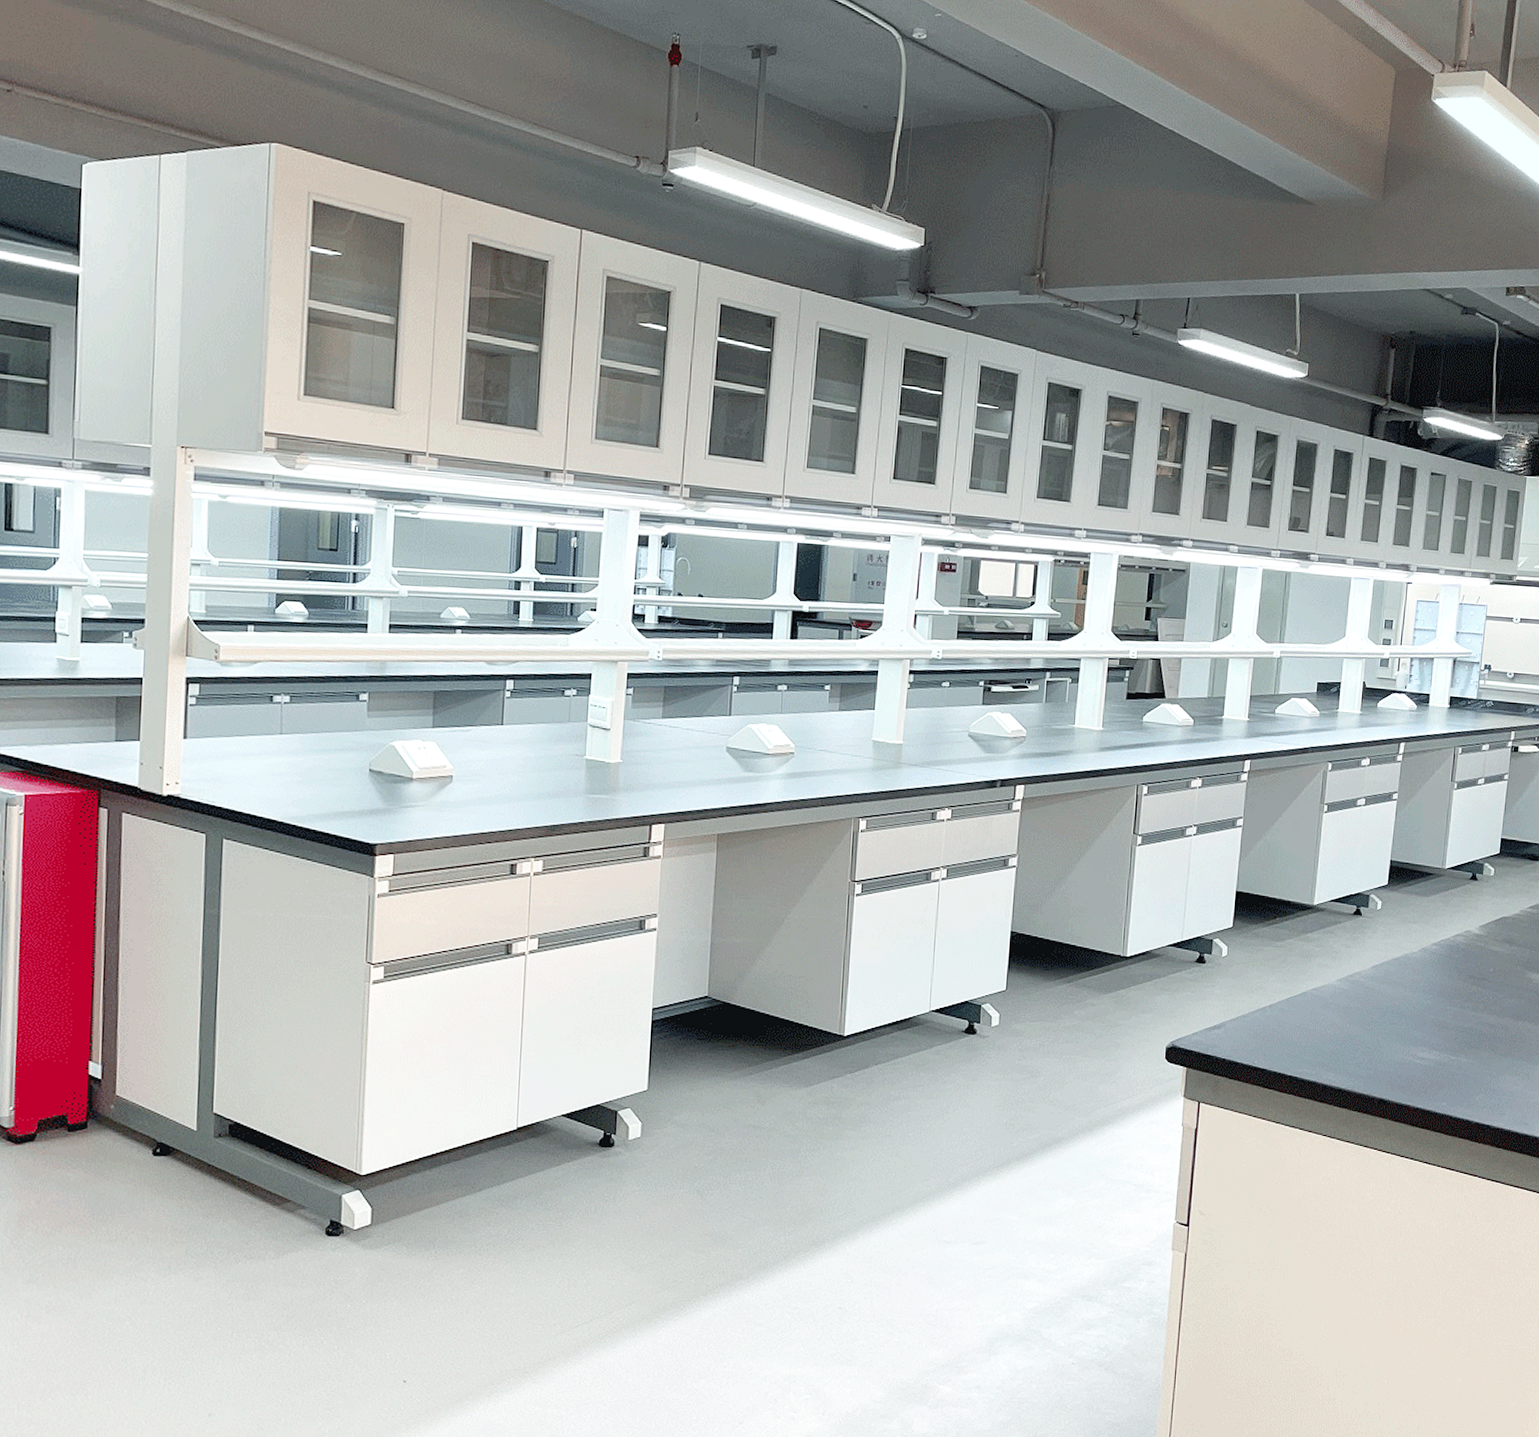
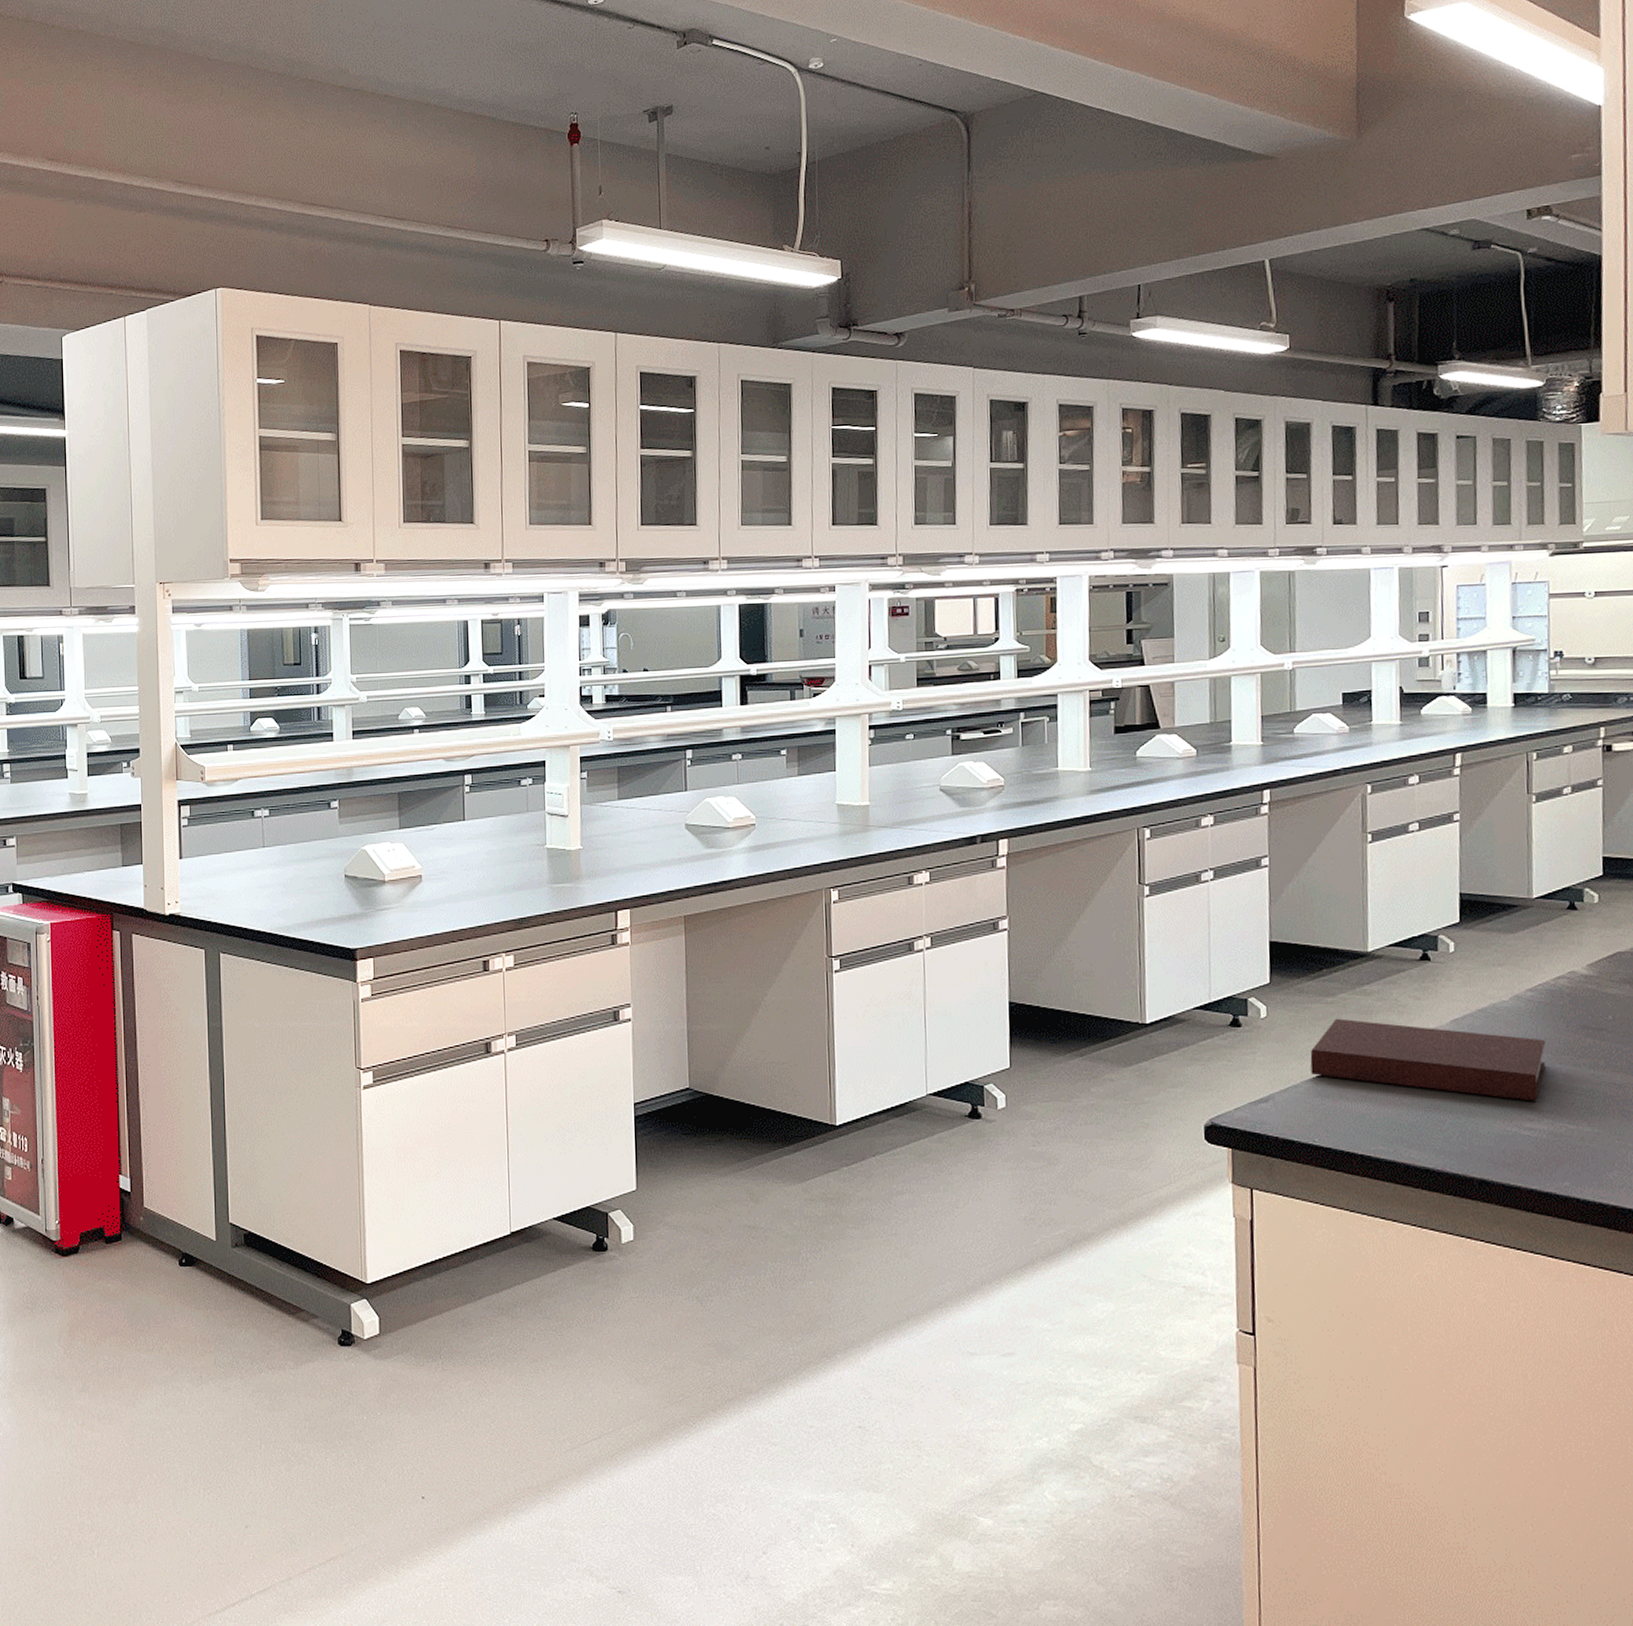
notebook: none [1257,960,1441,1036] -> present [1310,1018,1545,1101]

